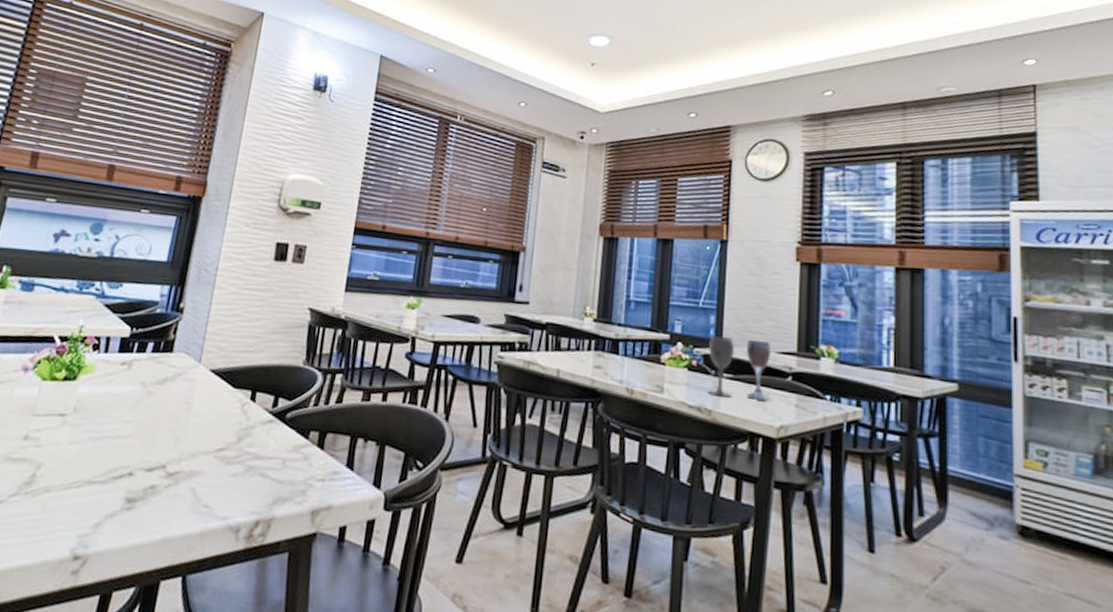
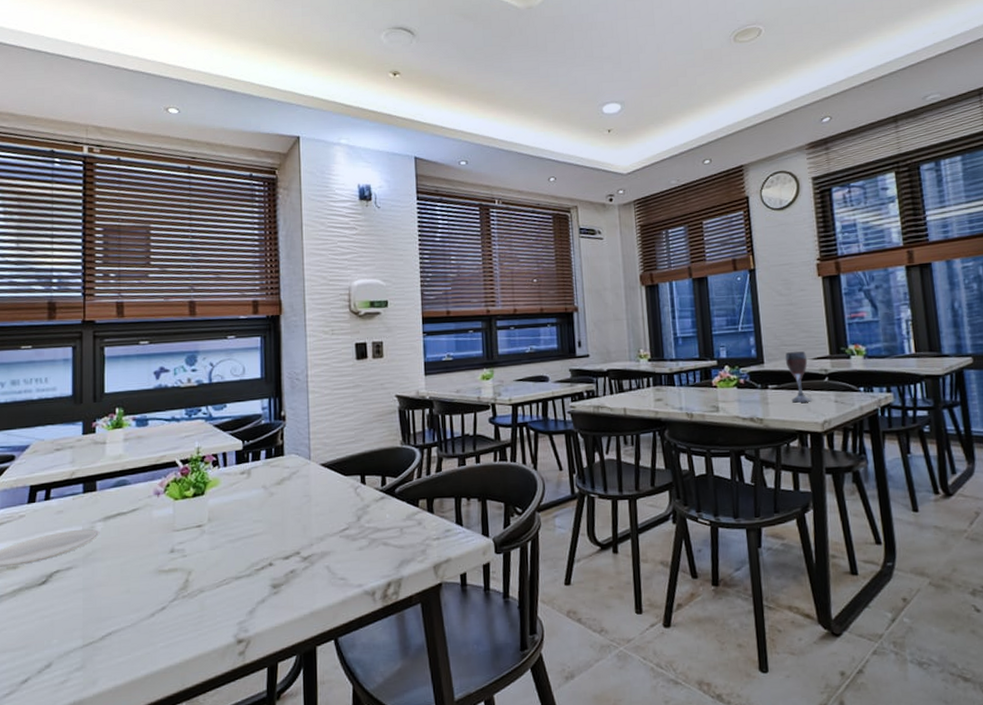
wine glass: present [708,336,735,399] -> none [752,353,778,407]

